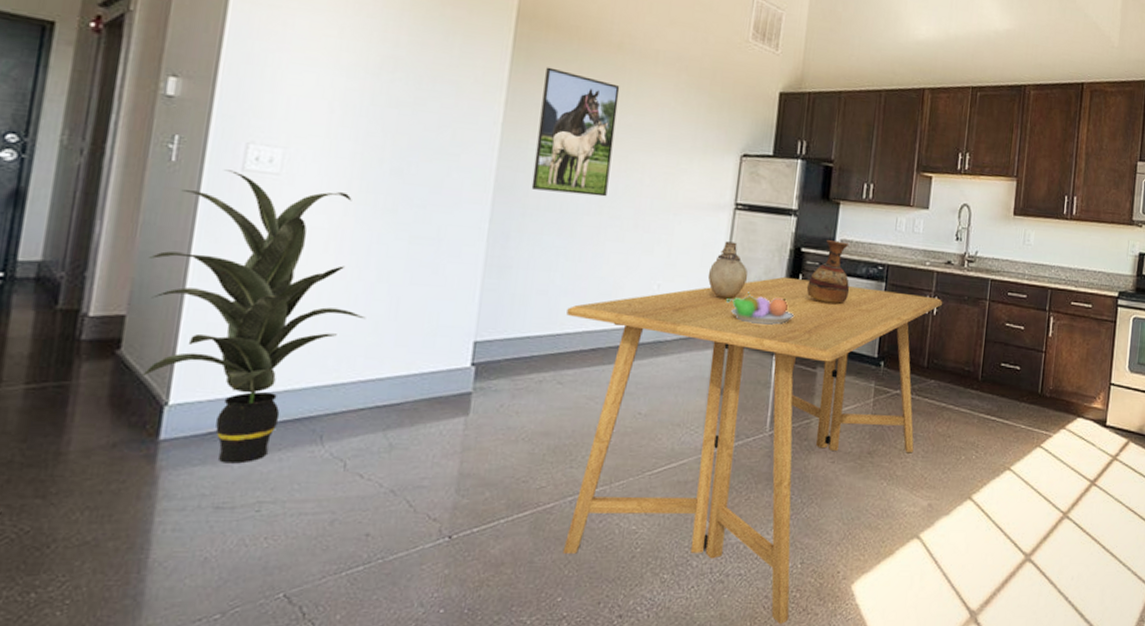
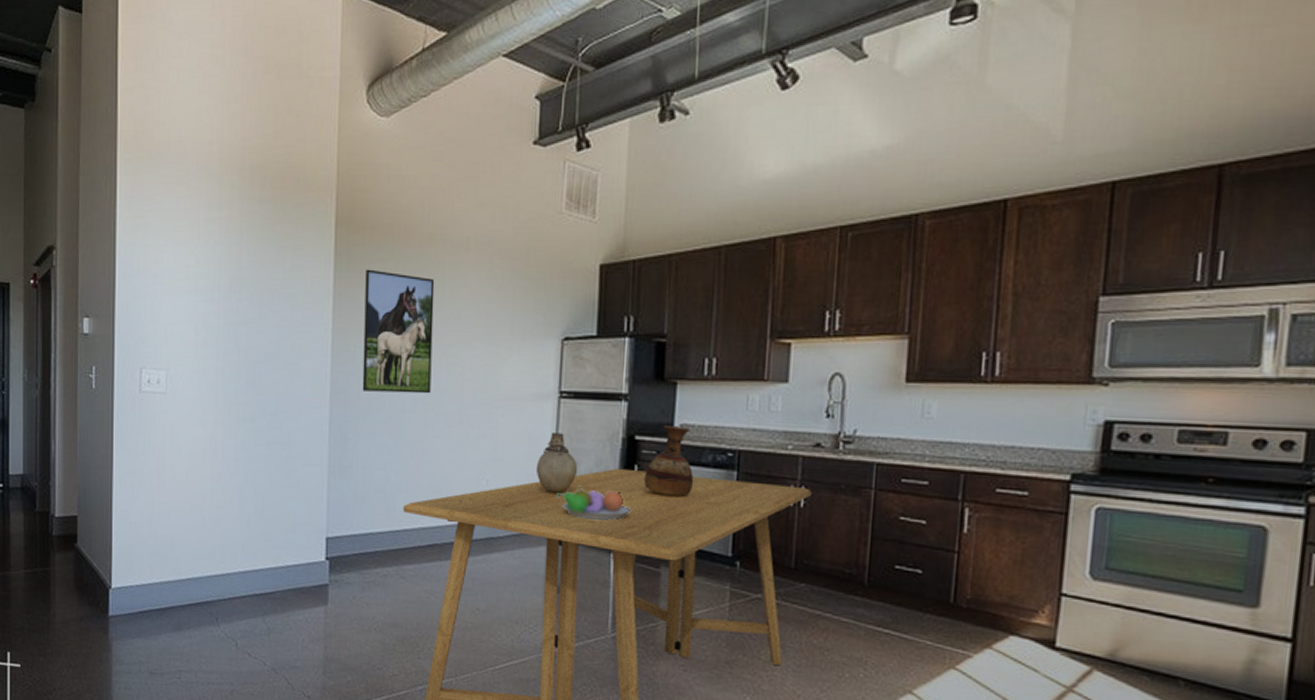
indoor plant: present [141,169,366,464] -> none [87,392,240,638]

